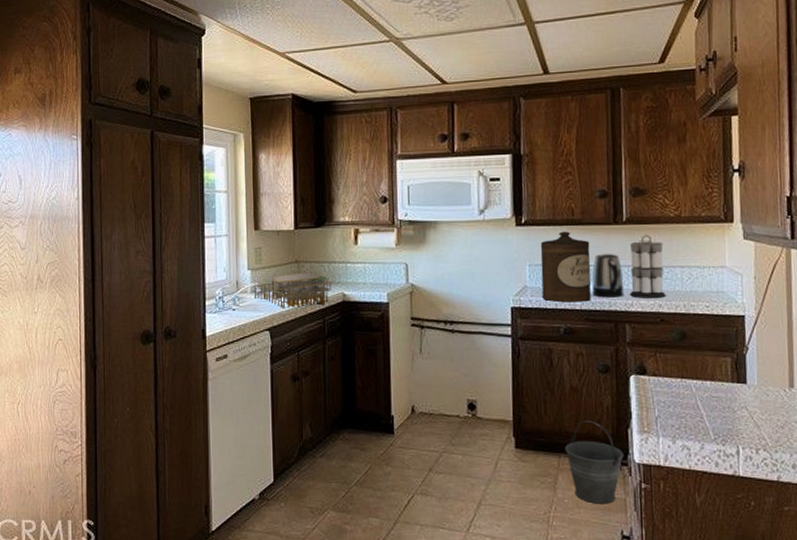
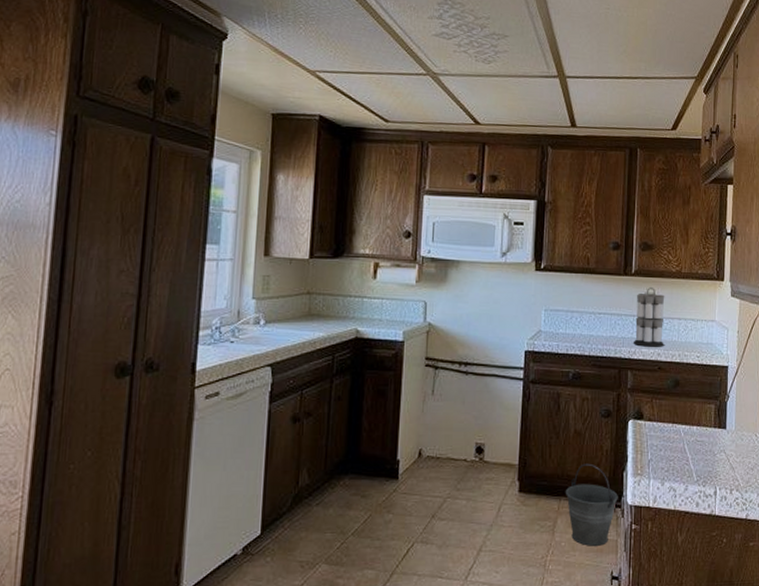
dish rack: present [255,272,331,309] -> none [258,305,344,344]
canister: present [540,231,591,303] -> none [555,279,602,349]
kettle: present [591,253,625,298] -> none [600,302,629,345]

